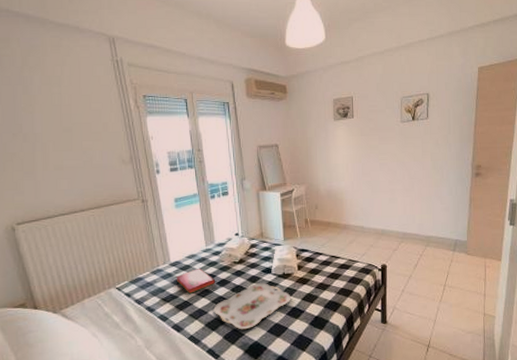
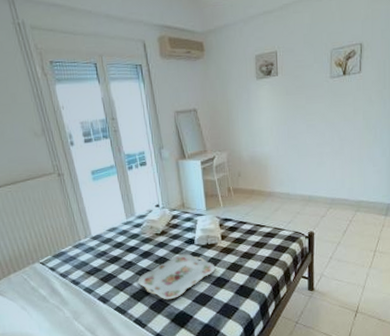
hardback book: present [176,268,216,295] -> none [98,240,139,267]

